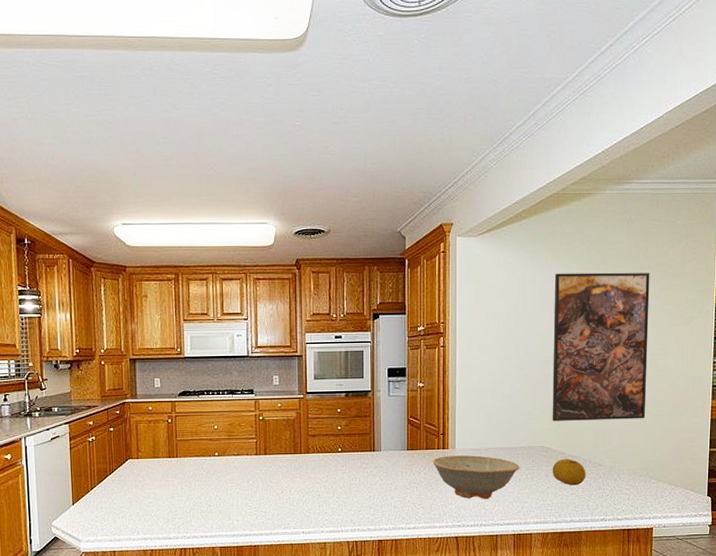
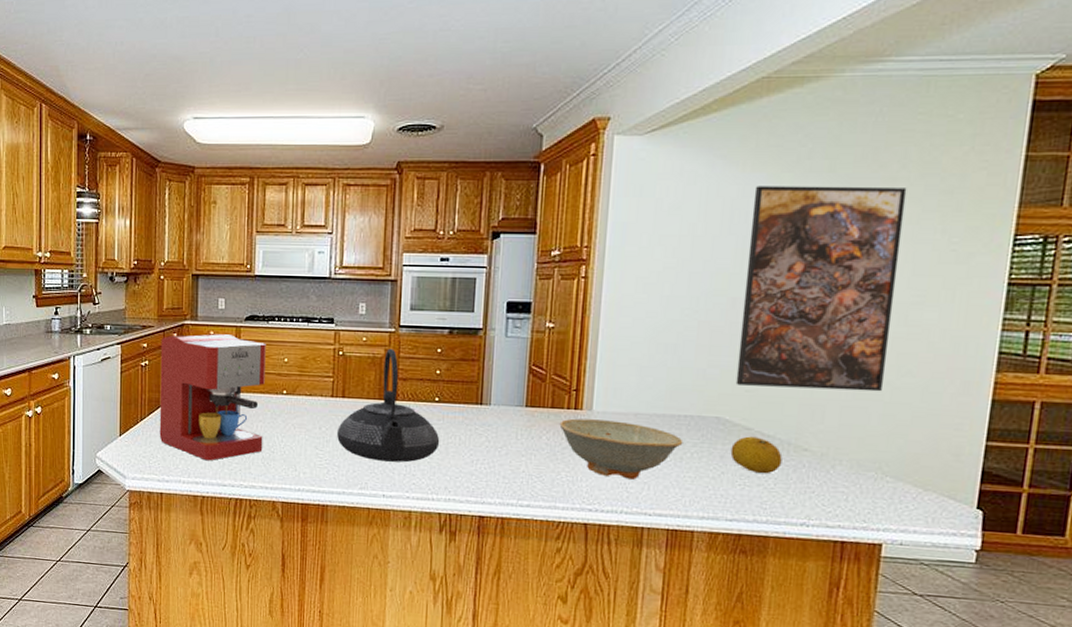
coffee maker: none [105,408,201,519] -> present [159,333,266,461]
teapot: none [262,411,344,504] -> present [337,348,440,463]

